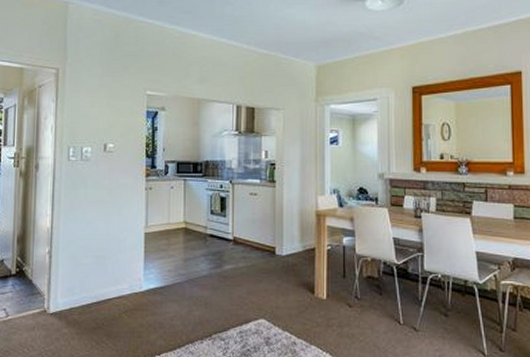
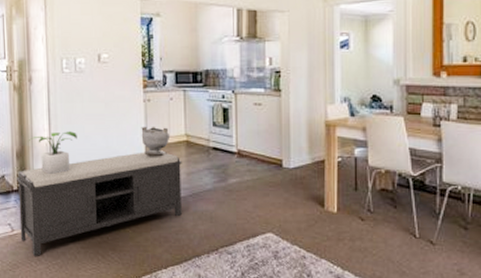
bench: none [14,237,180,342] -> present [16,150,182,256]
potted plant: none [31,217,79,259] -> present [29,131,77,174]
ceramic vessel: none [141,213,170,242] -> present [141,126,171,156]

